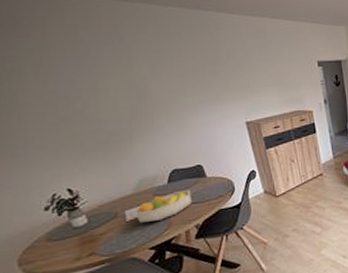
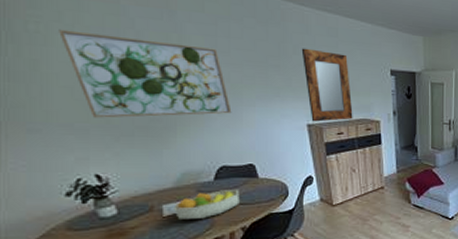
wall art: none [30,63,178,138] -> present [59,29,232,118]
home mirror: none [234,52,287,119] -> present [301,48,353,122]

